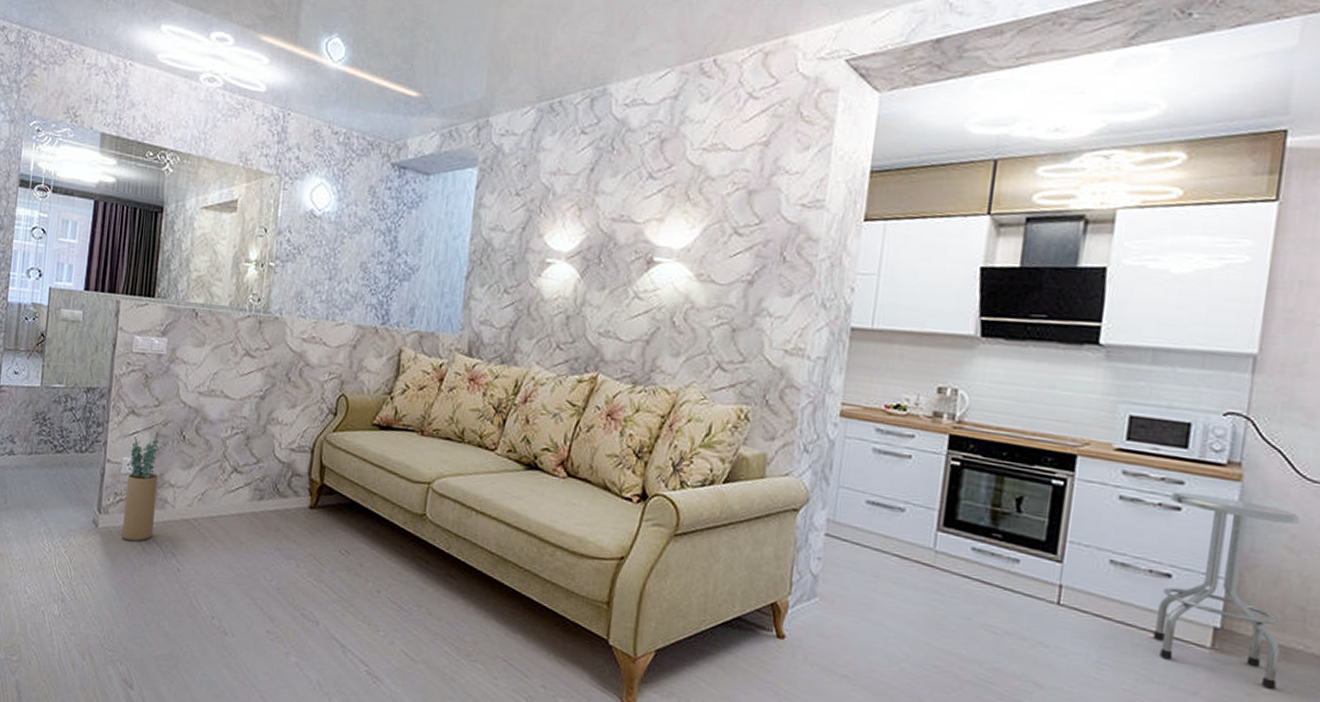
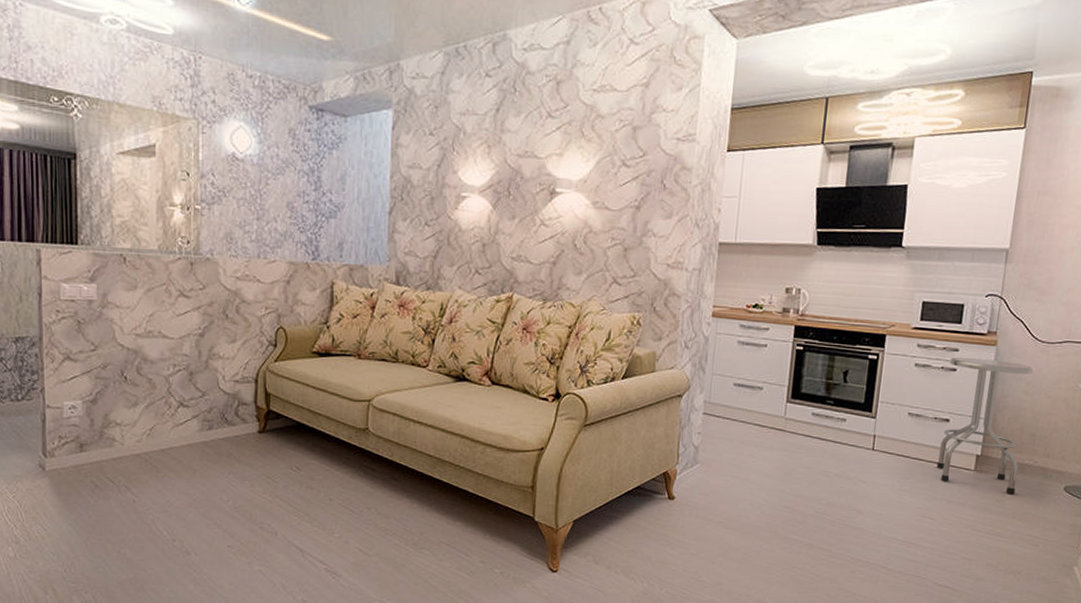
vase: present [122,431,160,542] -> none [70,375,105,480]

